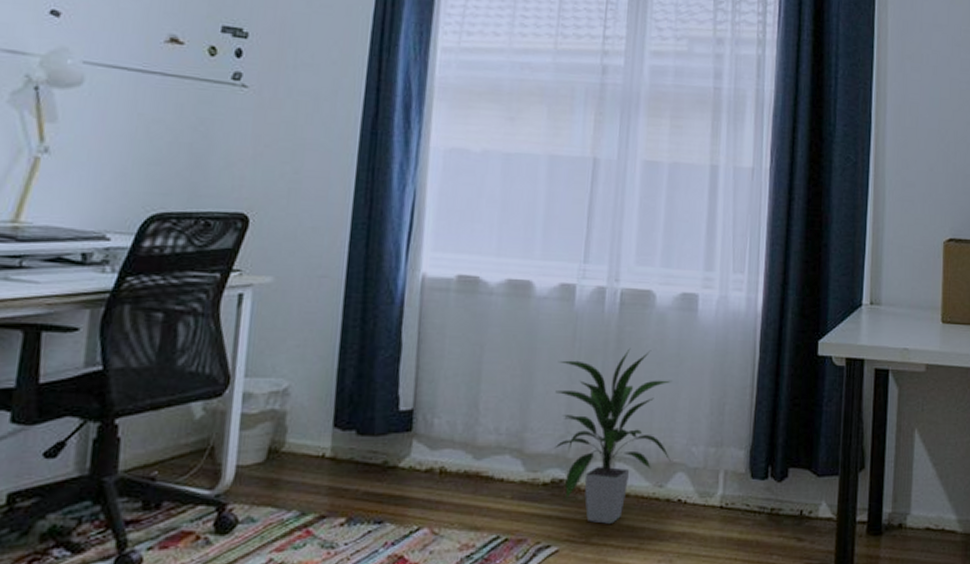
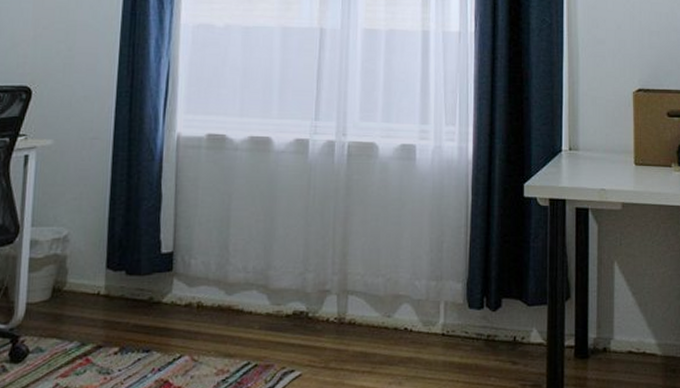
indoor plant: present [554,348,672,524] -> none [294,194,398,351]

